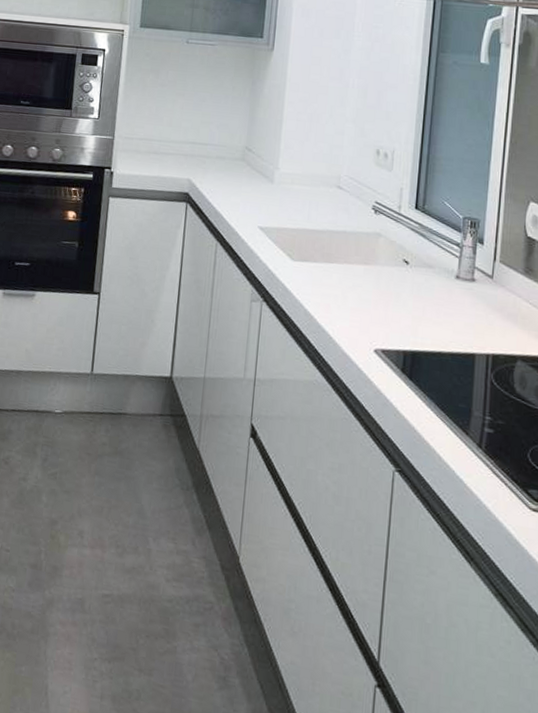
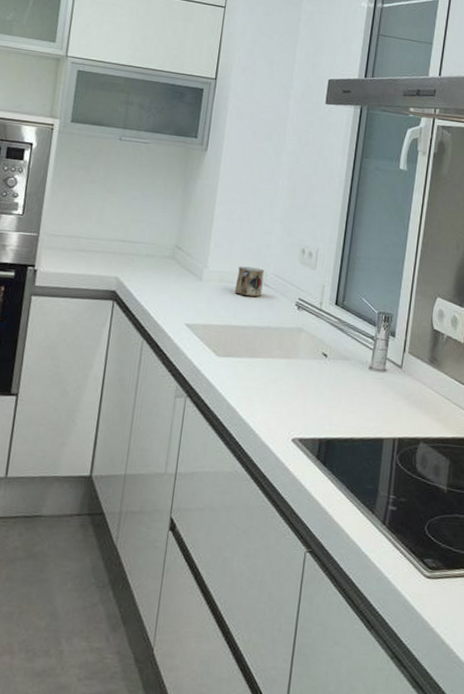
mug: none [307,168,338,201] -> present [234,266,264,298]

